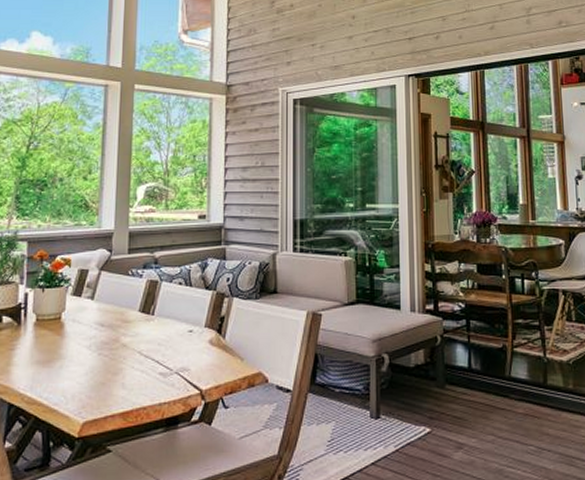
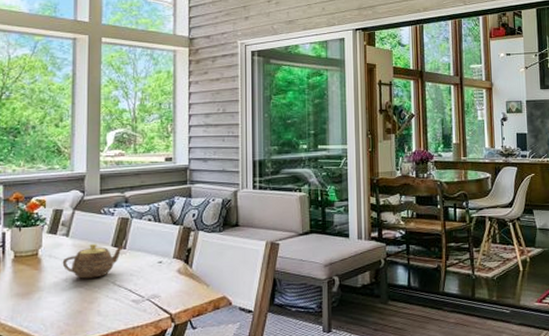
teapot: none [86,309,153,347] -> present [62,244,125,279]

